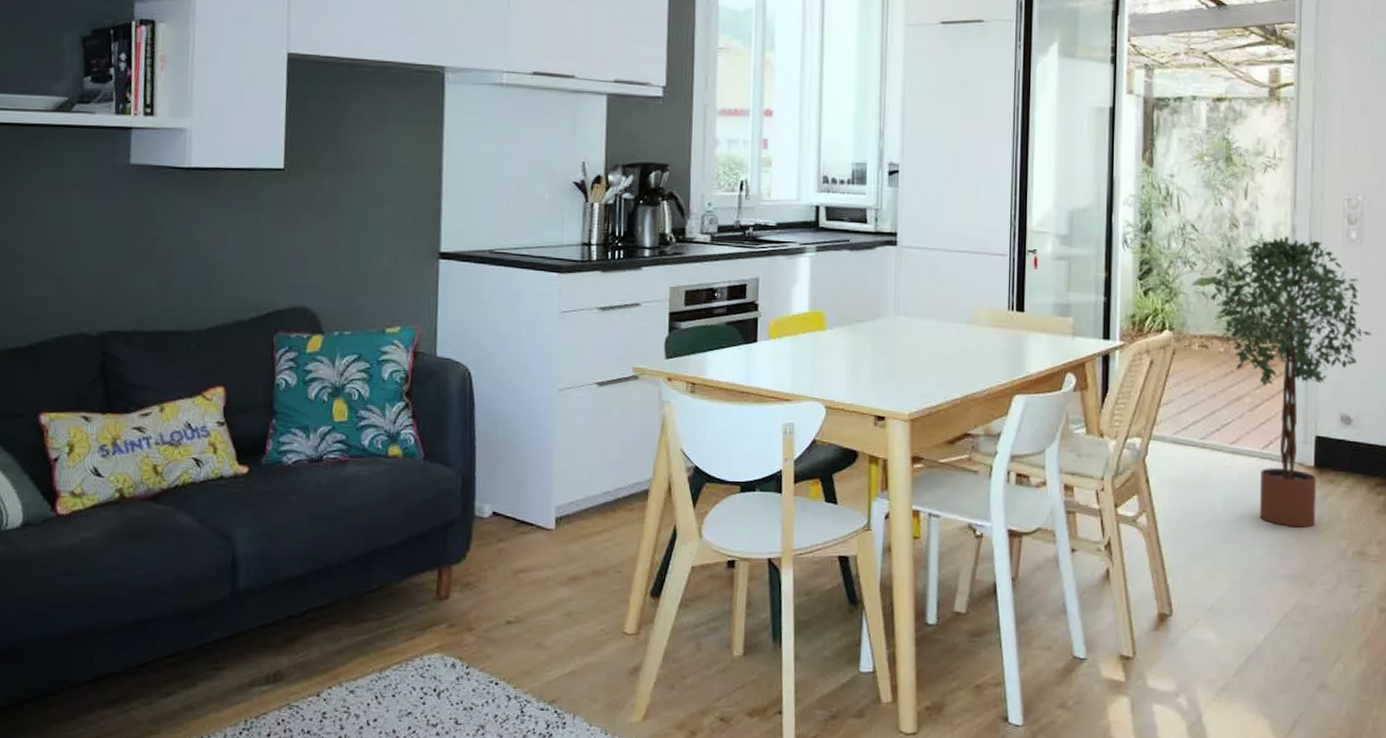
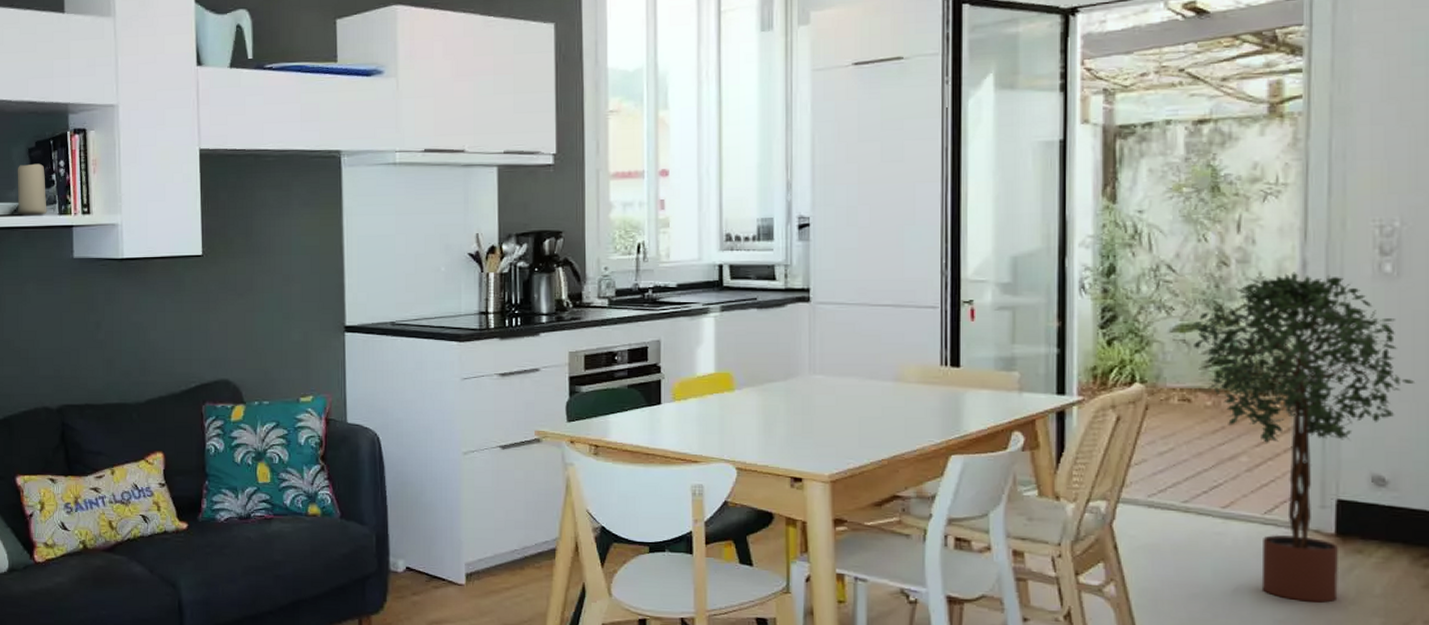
candle: none [63,54,102,113] -> present [17,163,47,215]

